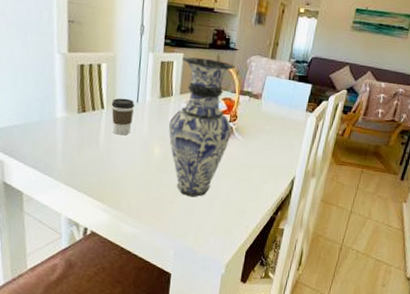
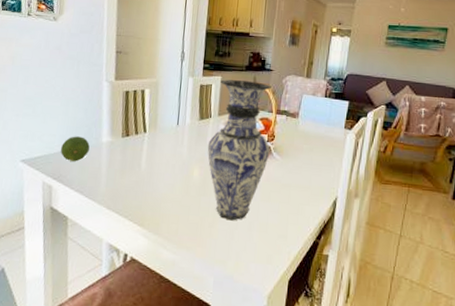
fruit: none [11,110,43,137] -> present [60,136,90,162]
coffee cup: present [111,98,135,136] -> none [153,121,176,158]

